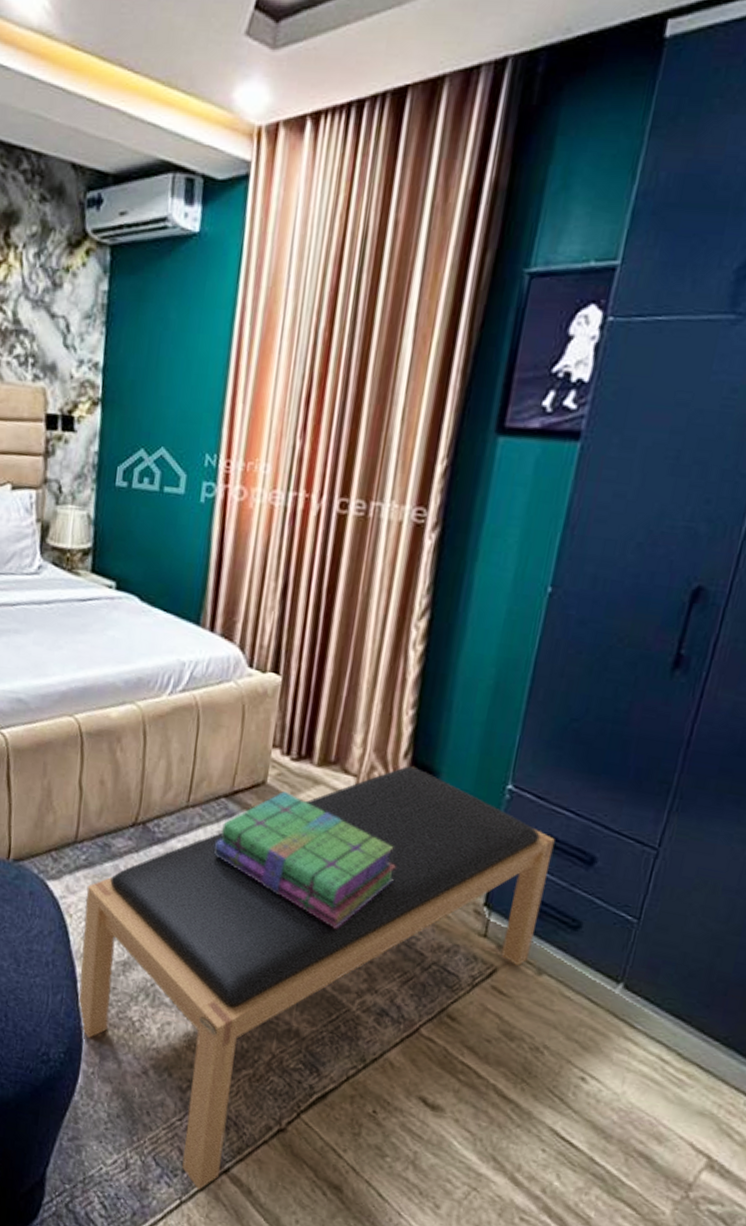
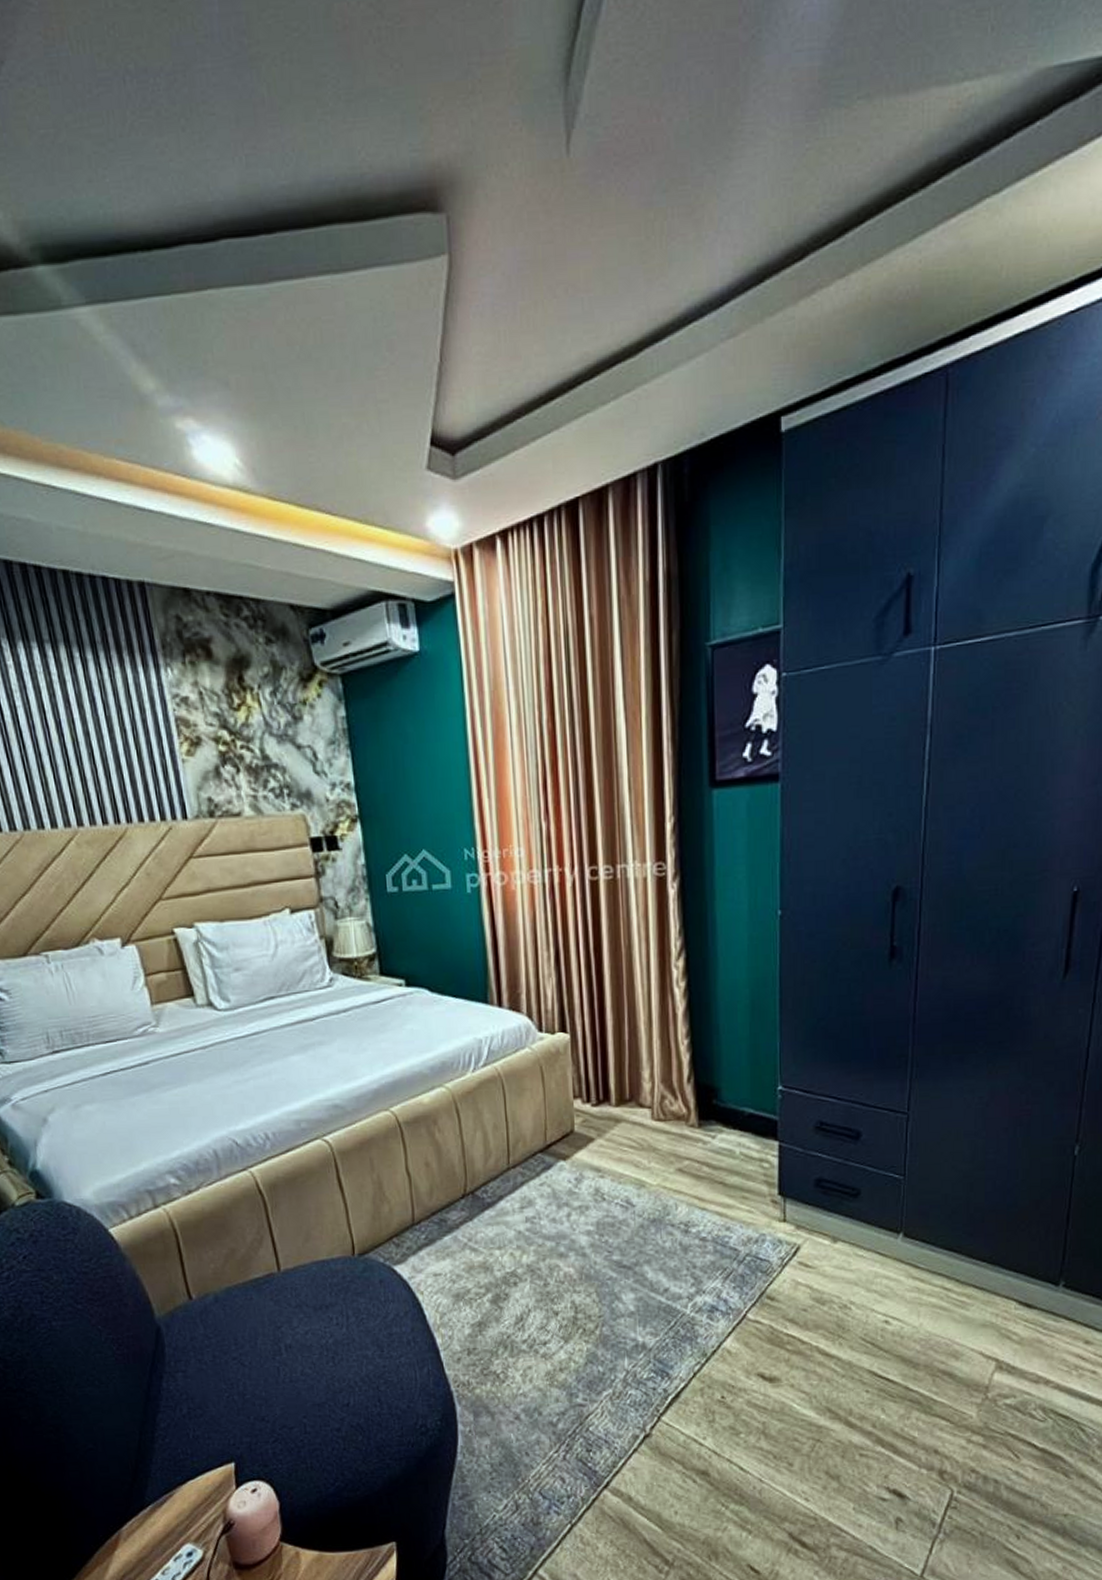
bench: present [78,766,555,1190] -> none [431,1089,825,1510]
stack of books: present [213,791,396,929] -> none [539,1135,700,1245]

